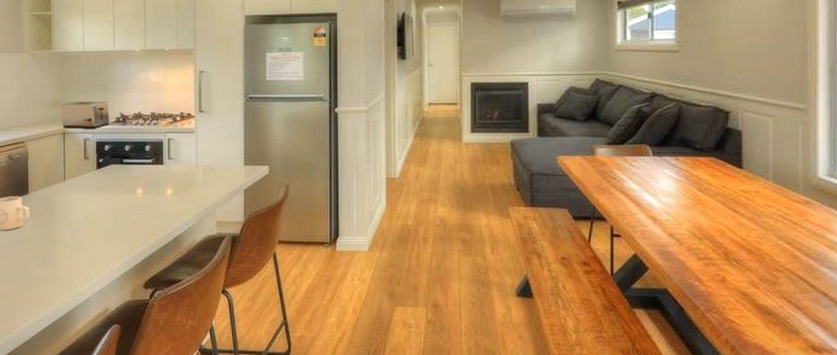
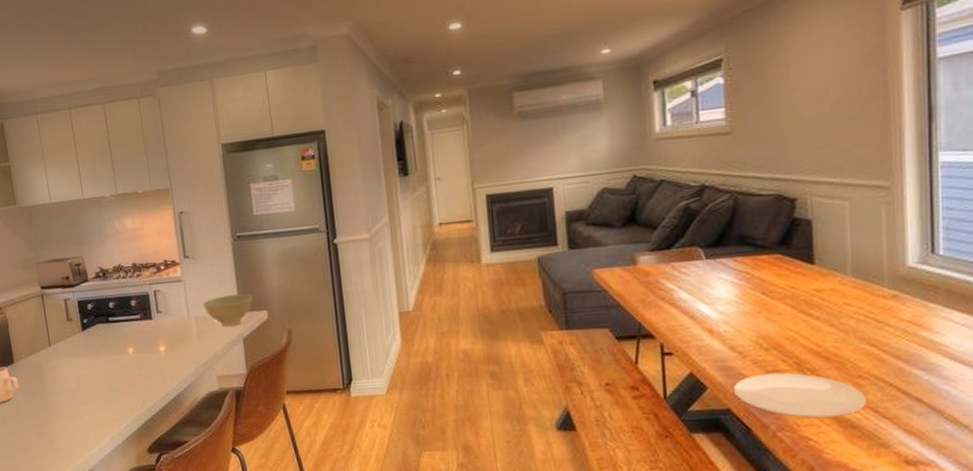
bowl: none [211,149,257,178] -> present [202,294,253,327]
plate: none [670,260,781,304] -> present [733,372,866,419]

